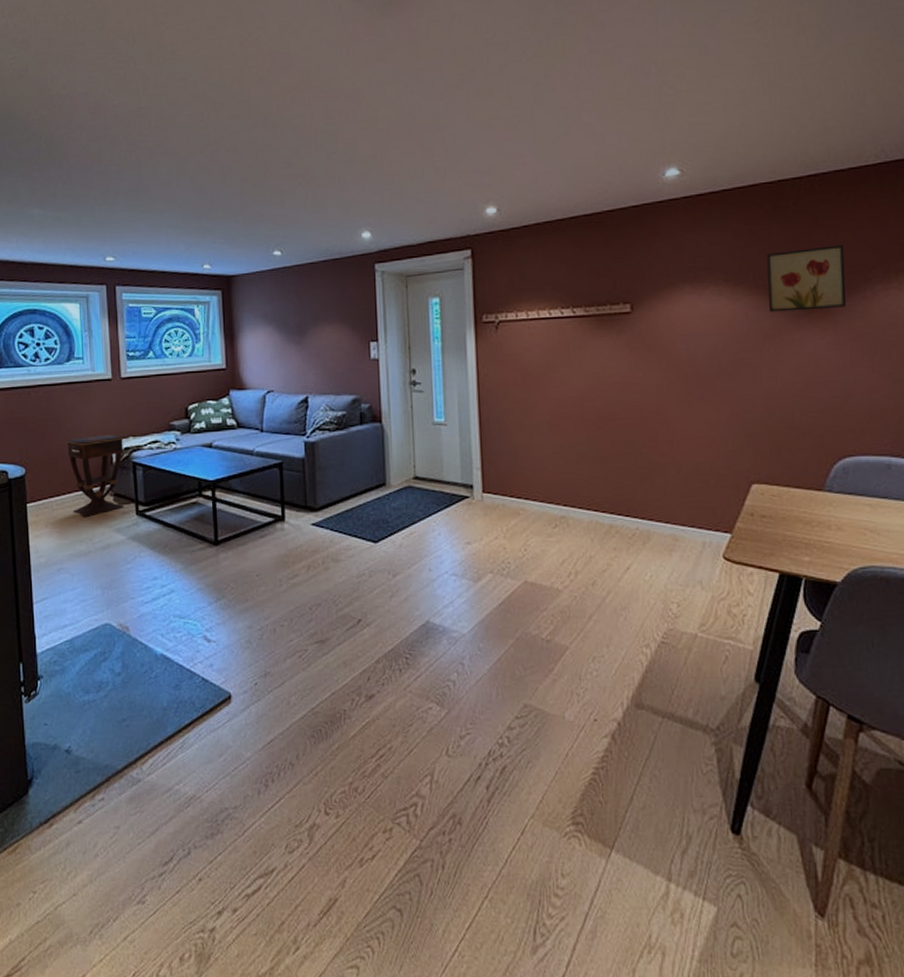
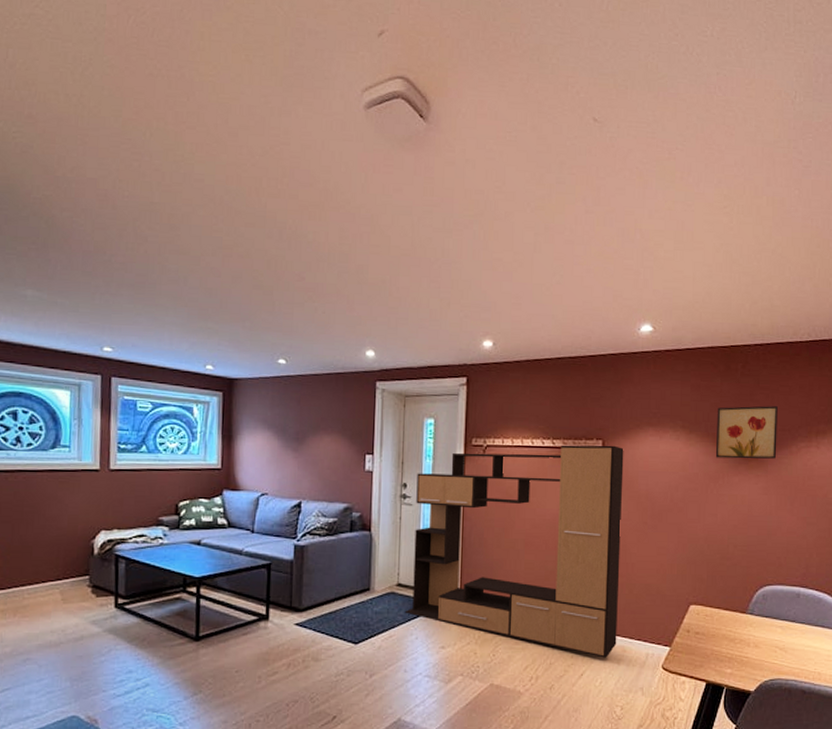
side table: present [67,434,125,517] -> none [45,524,107,607]
media console: none [424,308,666,550] -> present [404,445,624,659]

